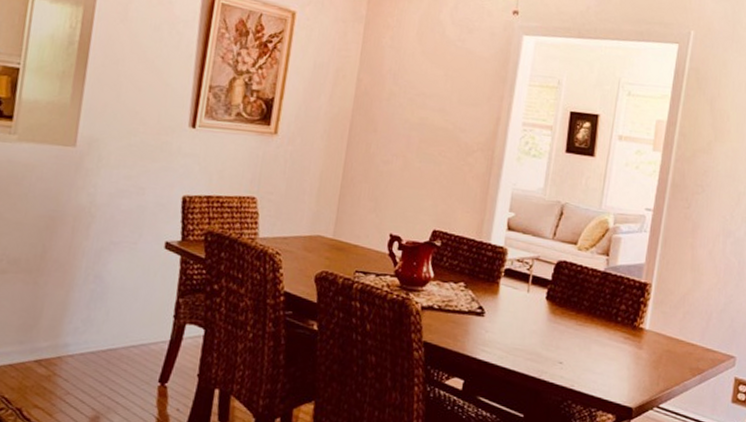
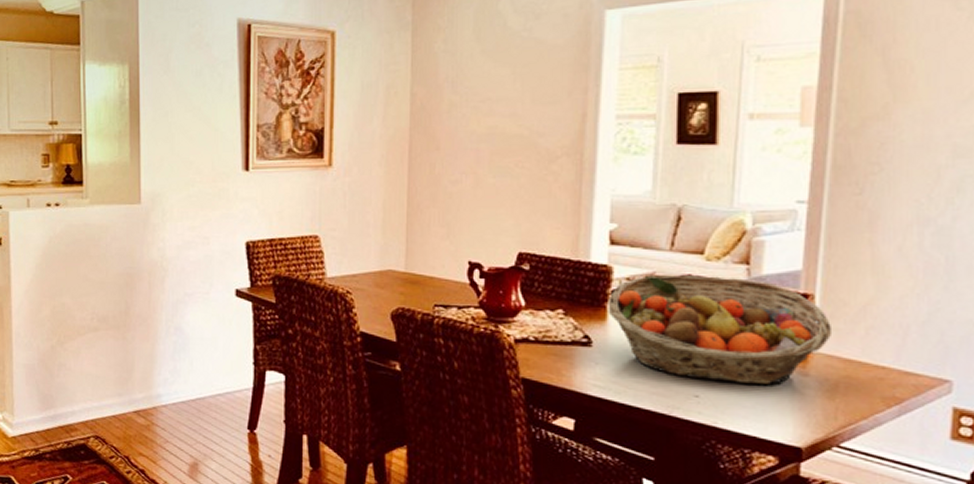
fruit basket: none [500,258,662,355] -> present [608,275,833,385]

